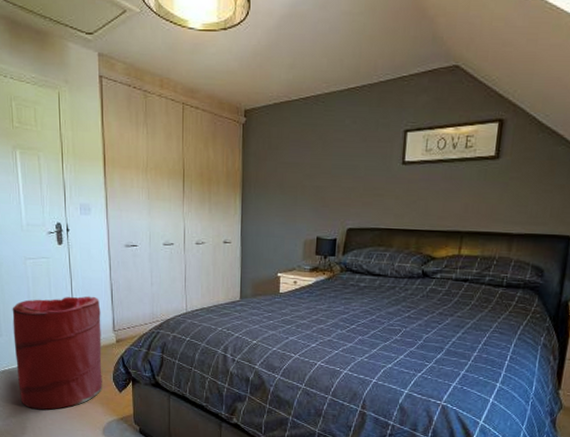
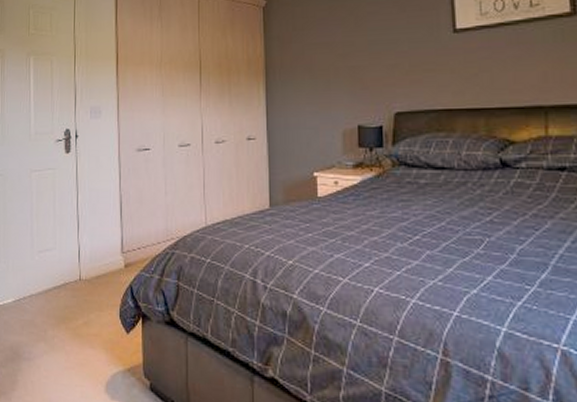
laundry hamper: present [12,296,102,410] -> none [12,211,108,358]

